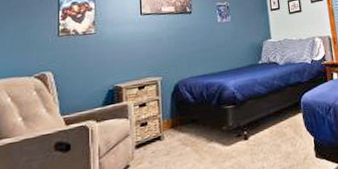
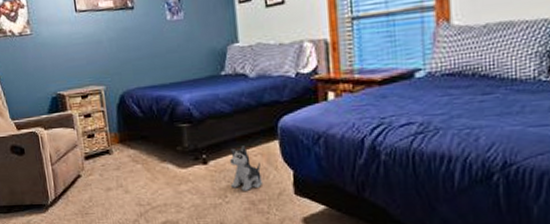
plush toy: none [266,120,291,161] -> present [230,145,262,192]

